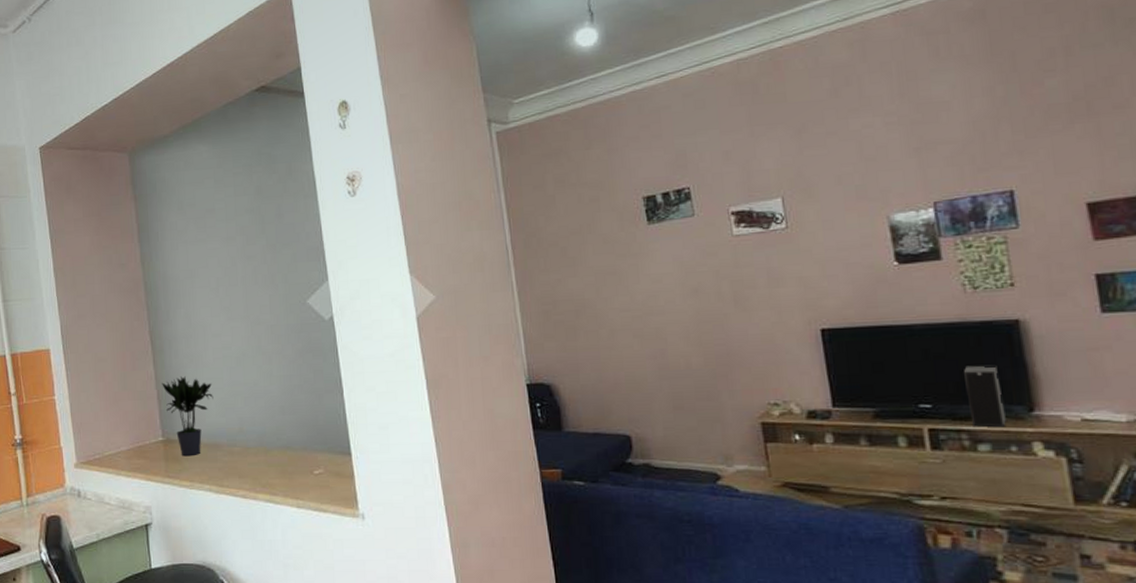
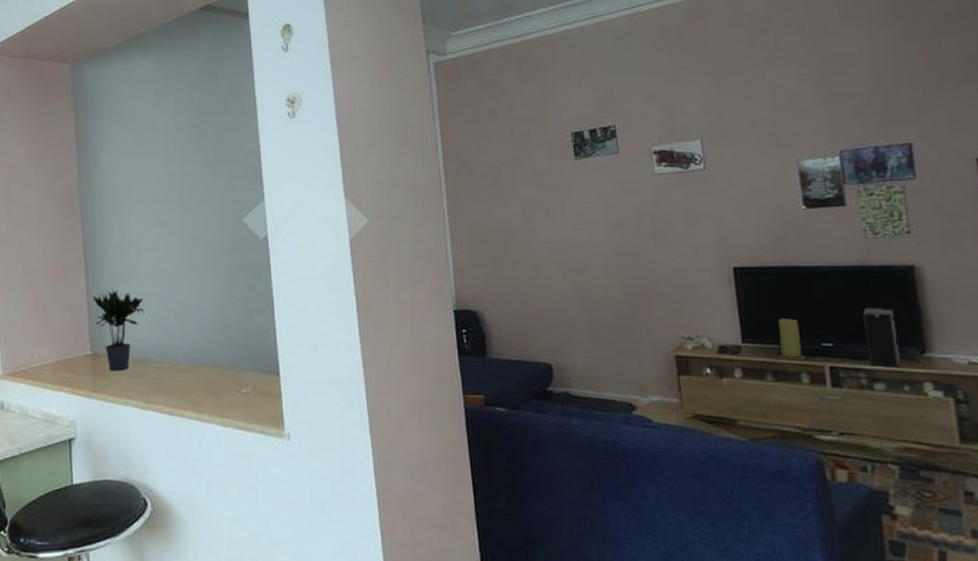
candle: none [872,380,901,423] -> present [778,318,805,359]

